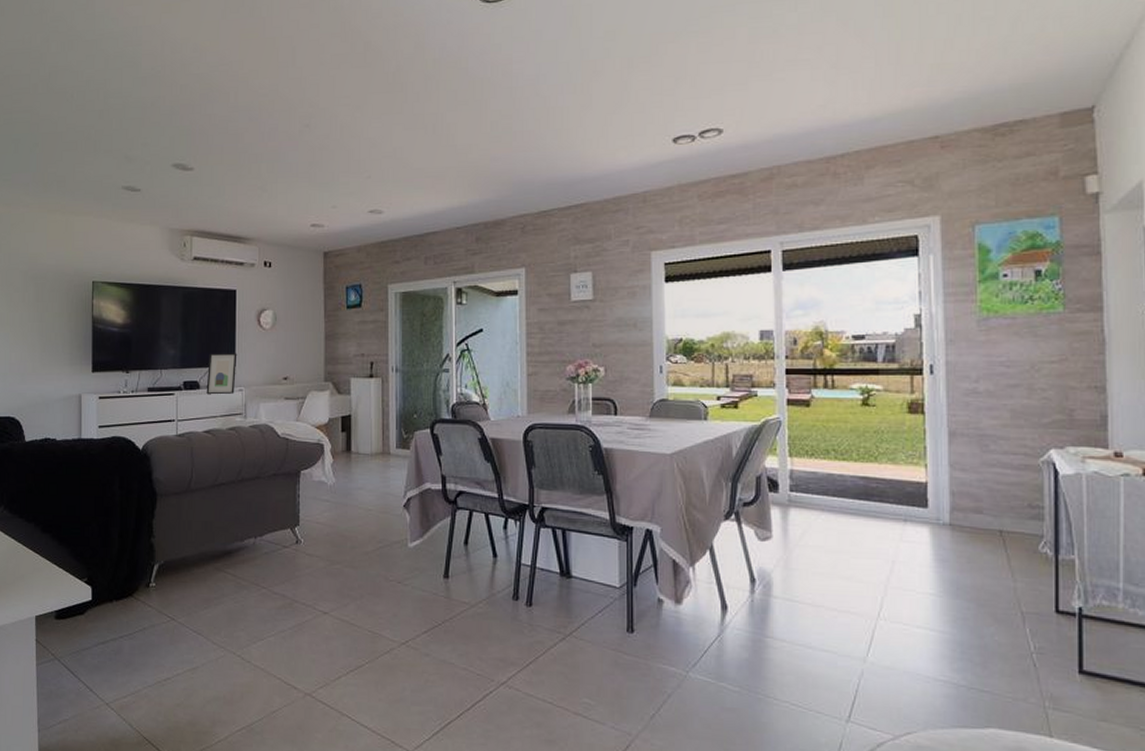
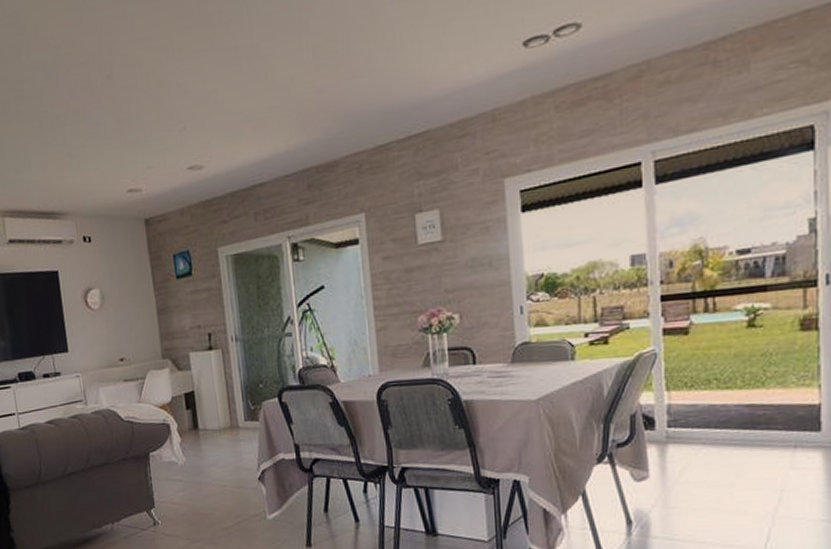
picture frame: present [206,353,237,395] -> none [40,338,72,385]

